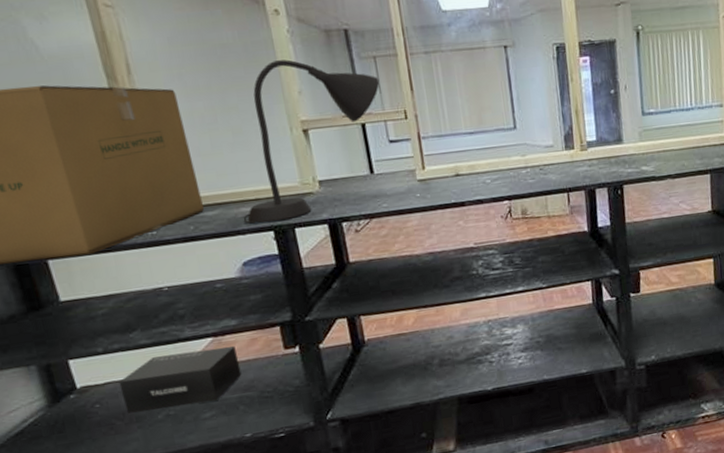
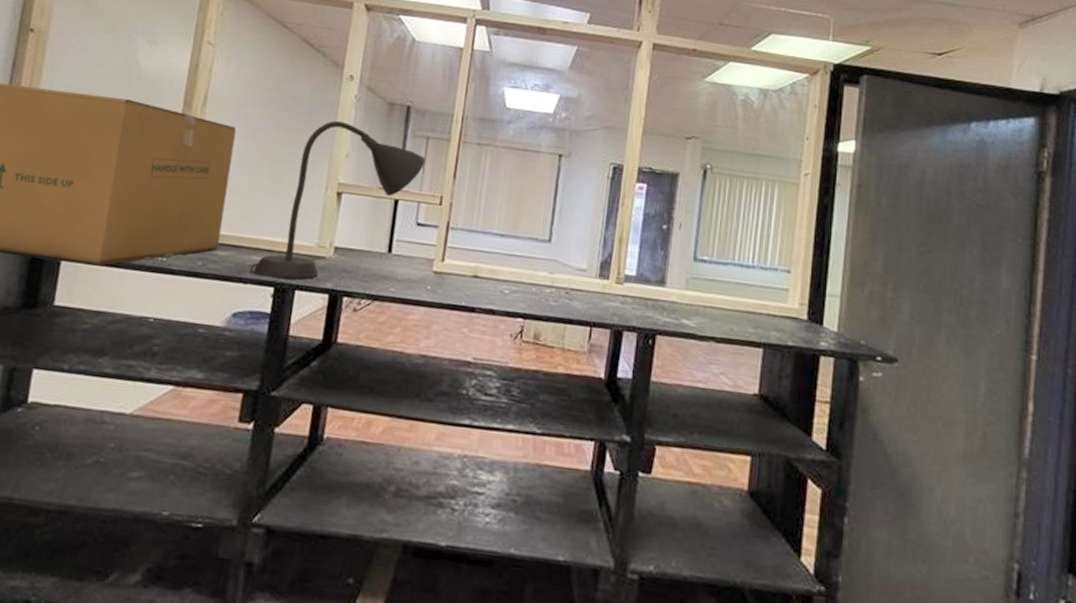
box: present [118,345,242,414] -> none [60,390,192,460]

